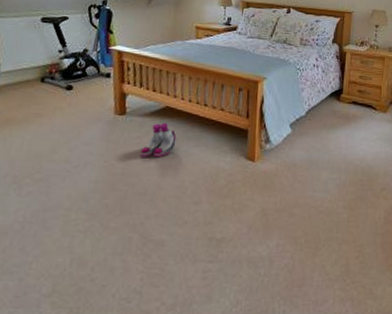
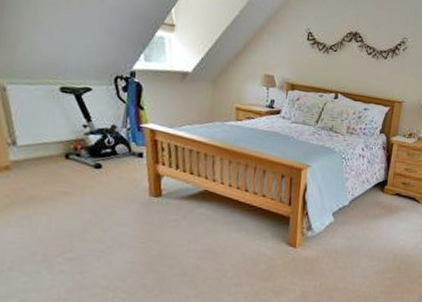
boots: present [140,122,177,158] -> none [178,206,216,241]

